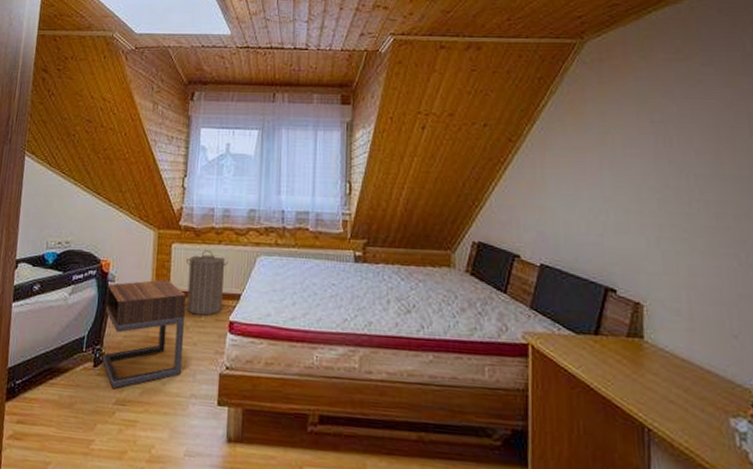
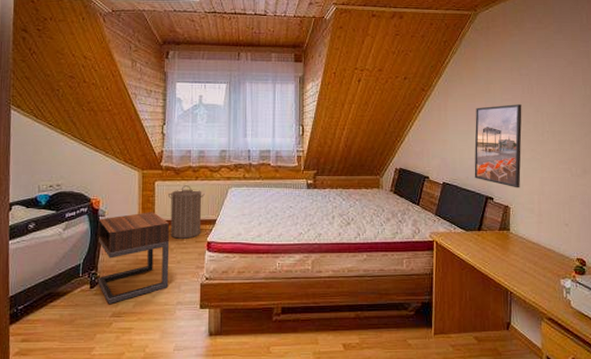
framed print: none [585,161,658,279] -> present [474,104,522,188]

